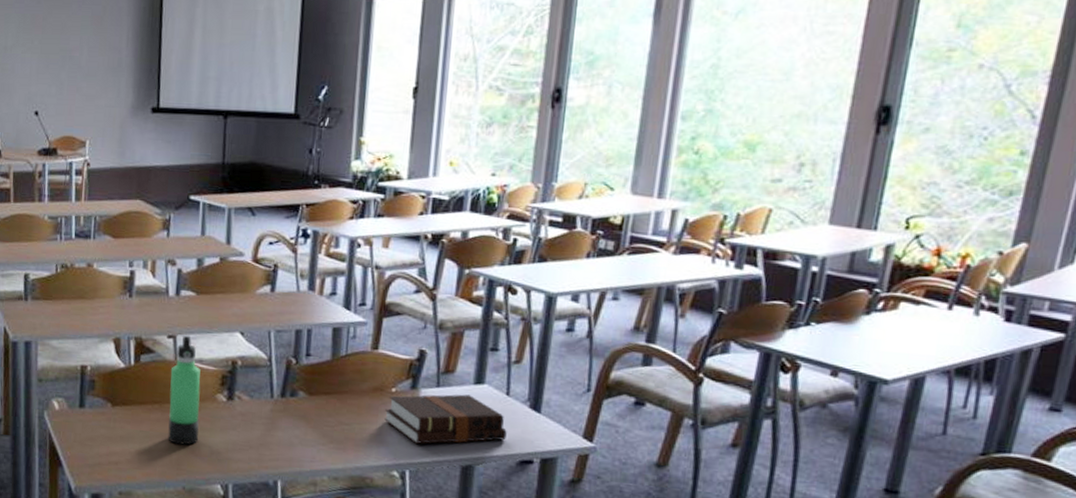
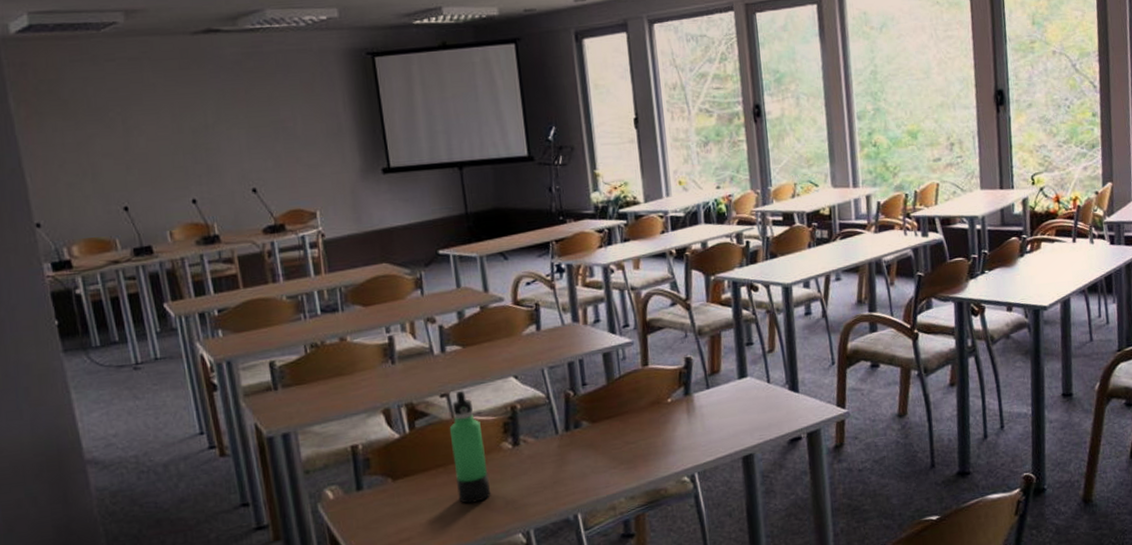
hardback book: present [385,394,507,444] -> none [665,389,775,446]

